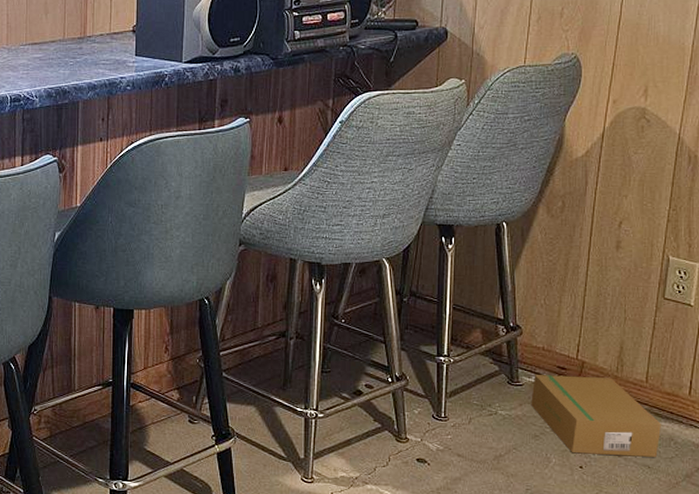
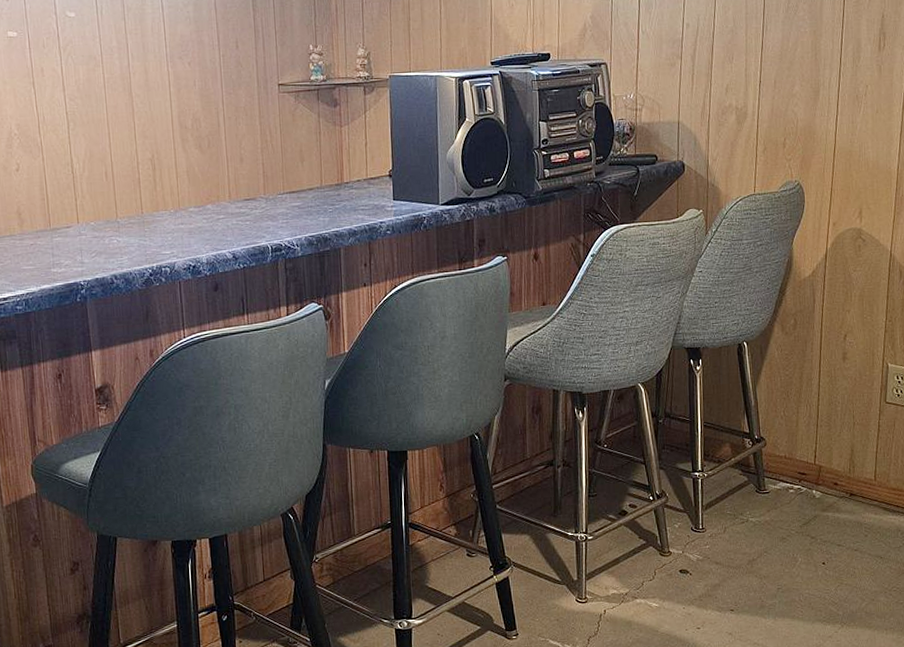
box: present [531,375,661,457] -> none [777,479,890,552]

